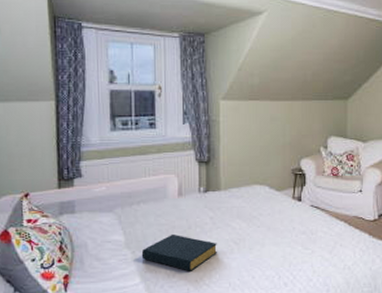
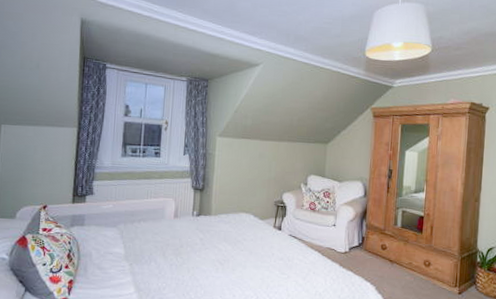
hardback book: present [141,233,218,271] -> none [137,250,205,286]

